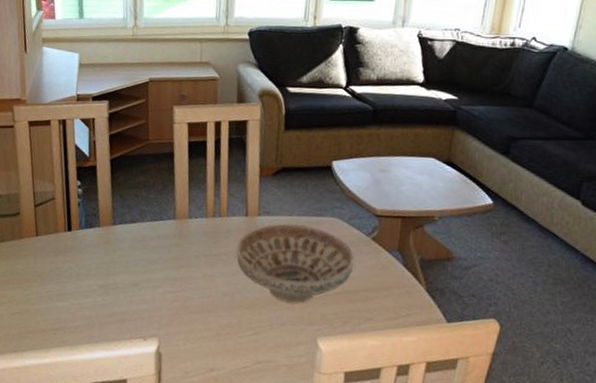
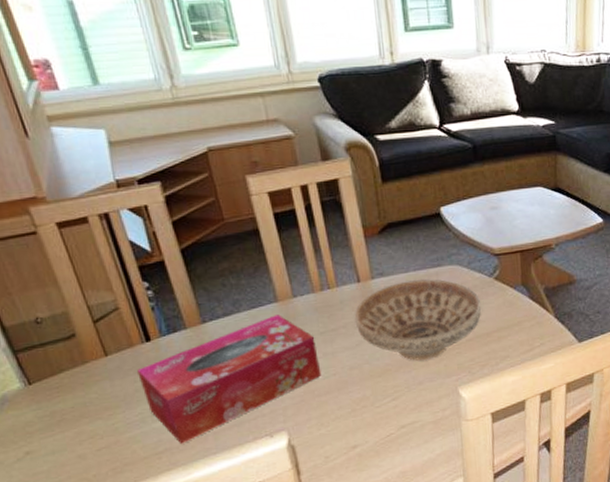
tissue box: none [55,230,199,326] -> present [137,314,322,444]

